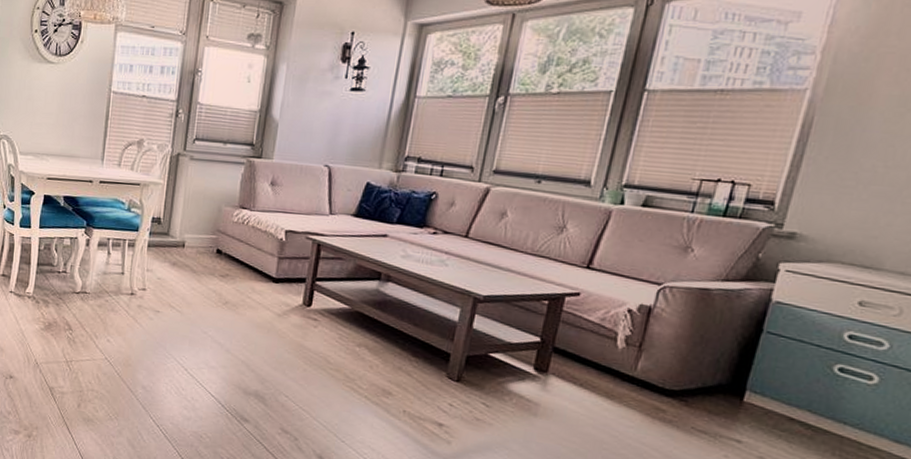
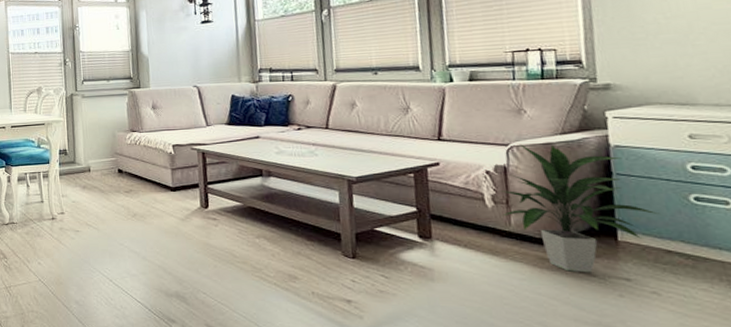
indoor plant: none [630,285,797,430] -> present [500,144,660,273]

